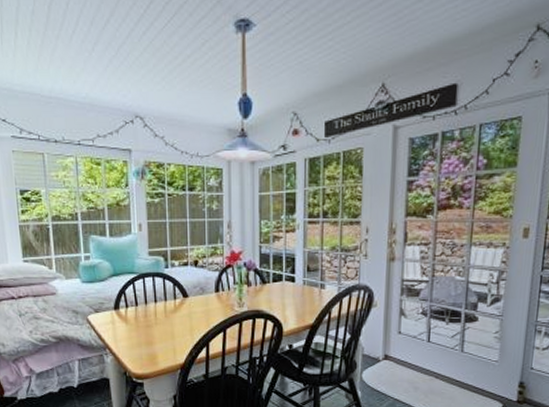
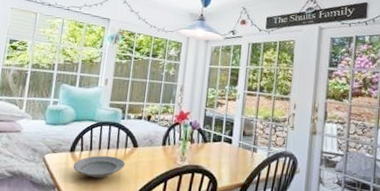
plate: none [120,309,177,335] -> present [73,155,125,179]

